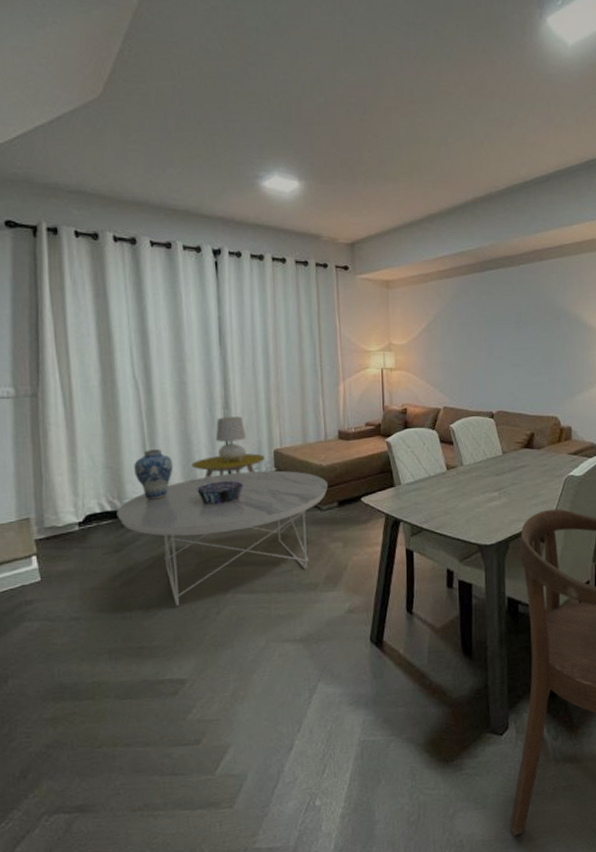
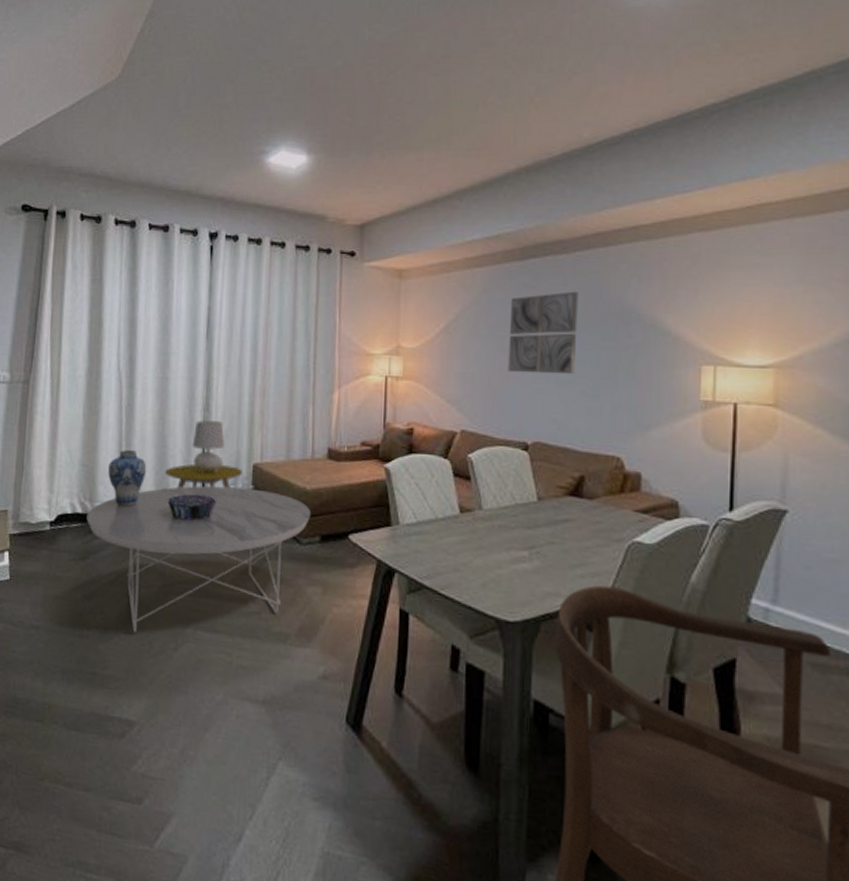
wall art: none [475,295,524,360] -> present [507,291,579,375]

